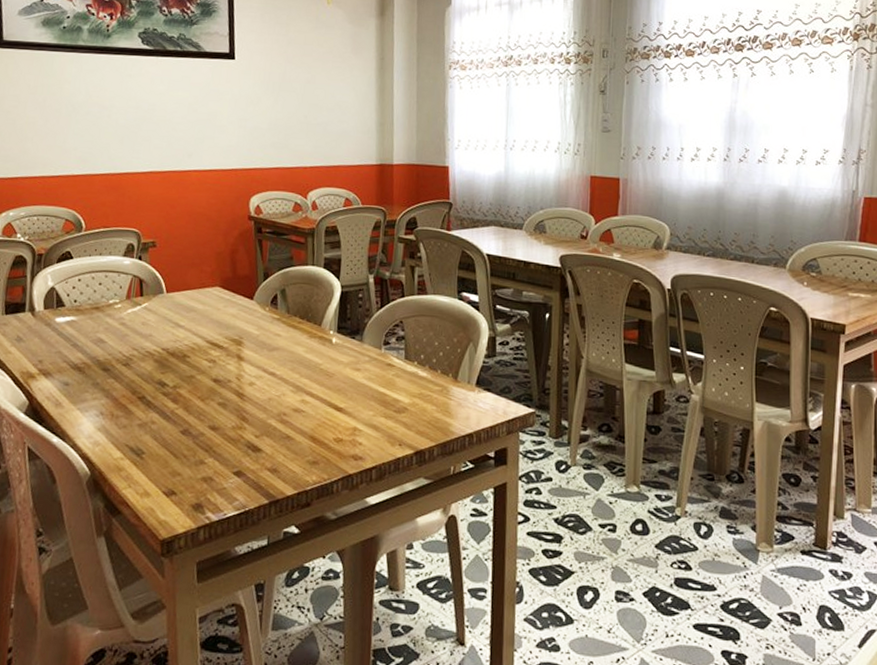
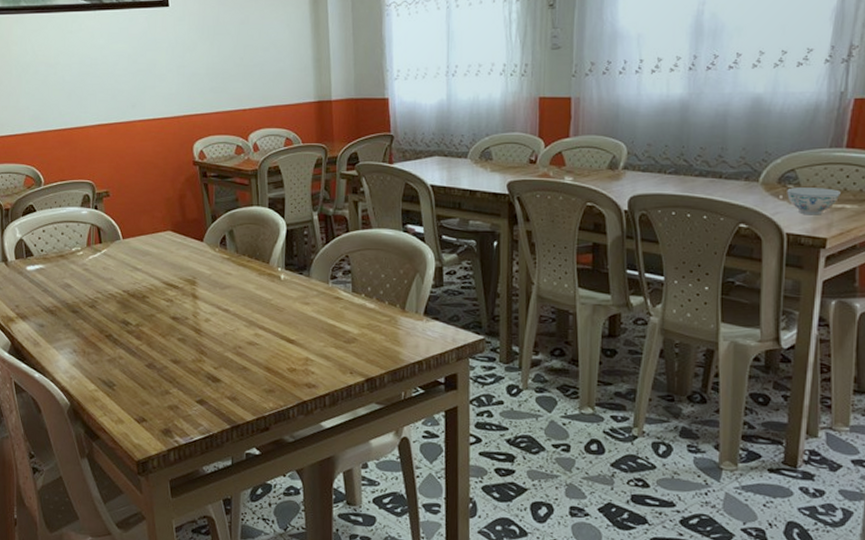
bowl: none [810,275,856,303] -> present [787,187,841,215]

